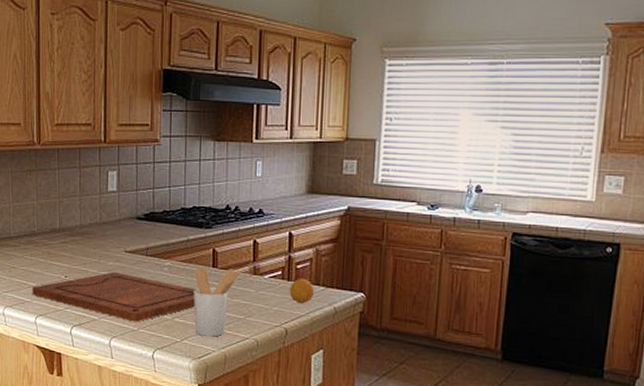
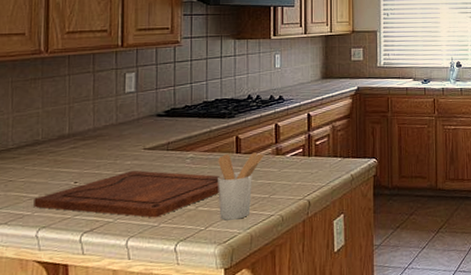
fruit: present [289,278,315,304] -> none [310,152,333,176]

